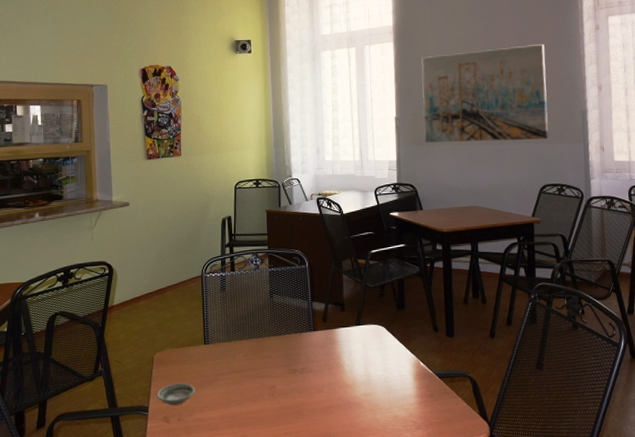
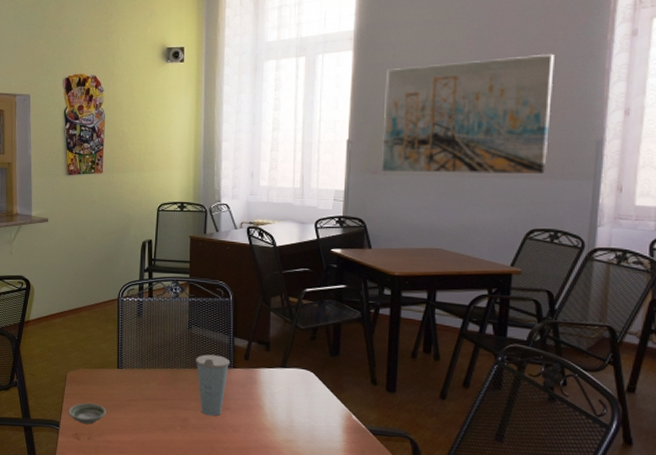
cup: none [278,320,310,381] -> present [195,354,230,417]

